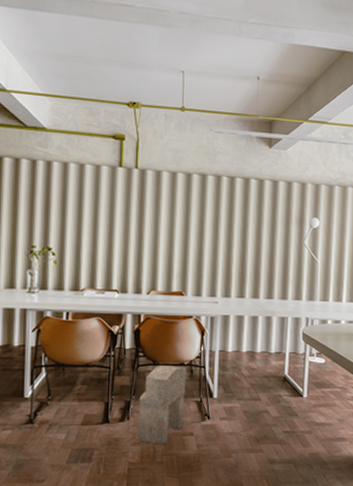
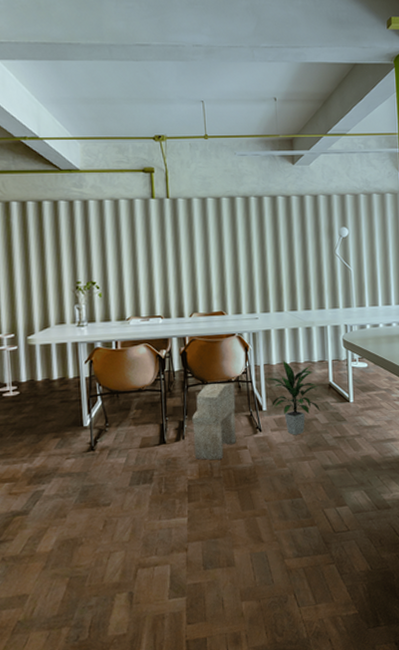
indoor plant: none [218,348,273,426] -> present [264,360,320,435]

